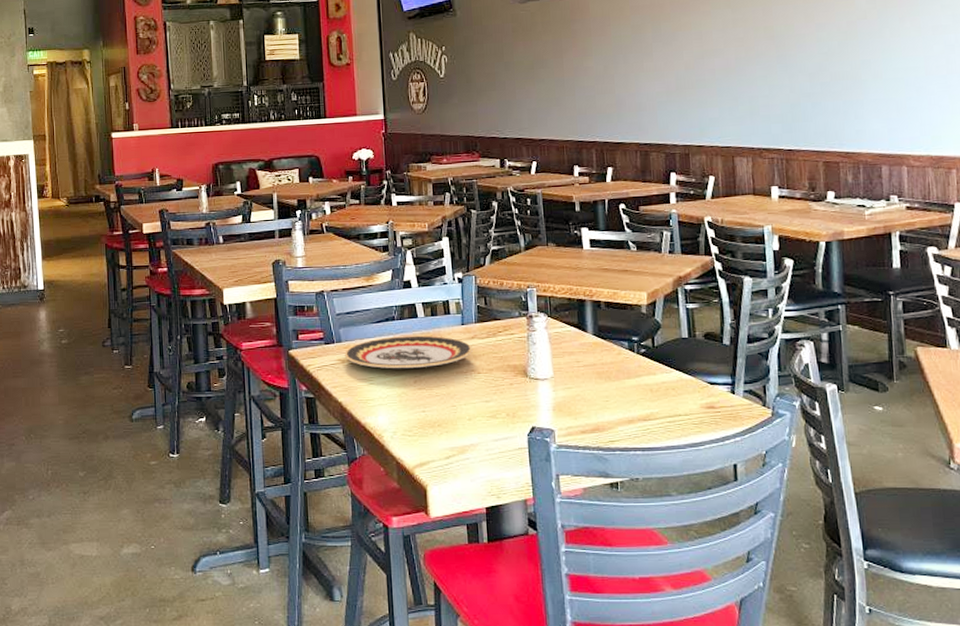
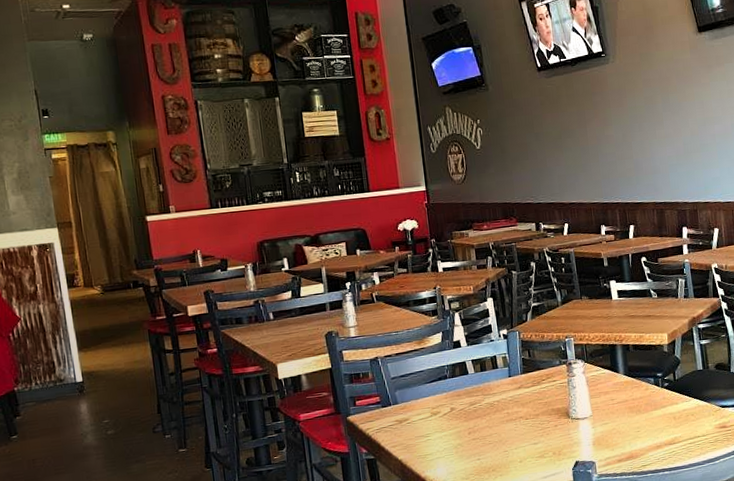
plate: present [345,335,473,369] -> none [401,389,520,425]

